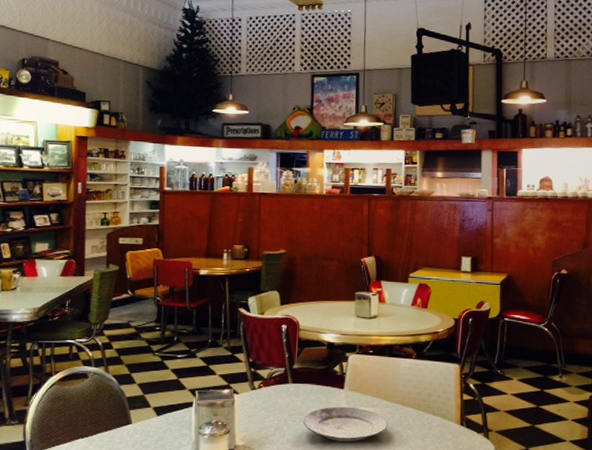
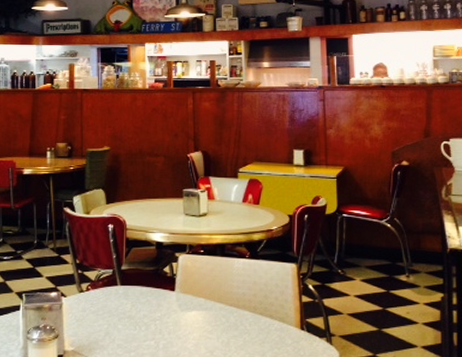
plate: present [303,406,388,442] -> none [134,309,223,348]

